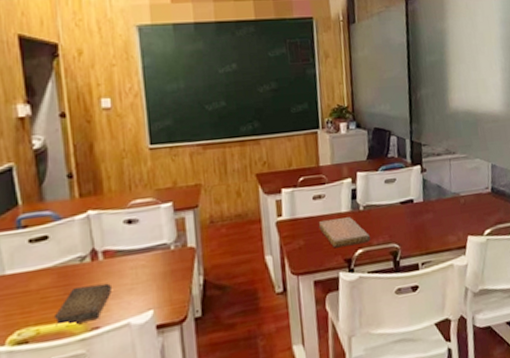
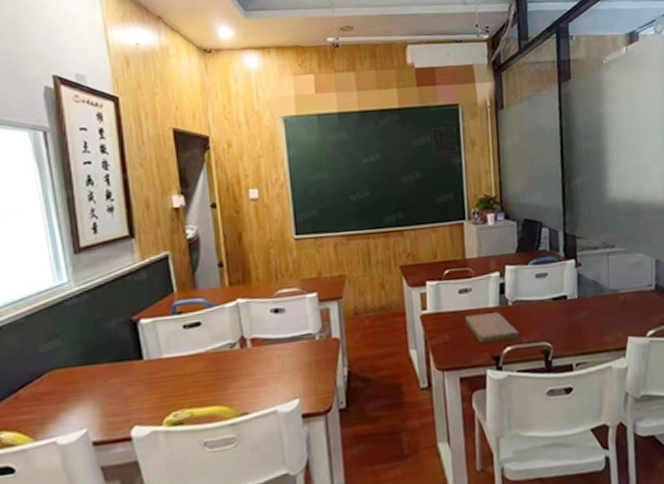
book: present [53,283,113,327] -> none [206,370,261,411]

